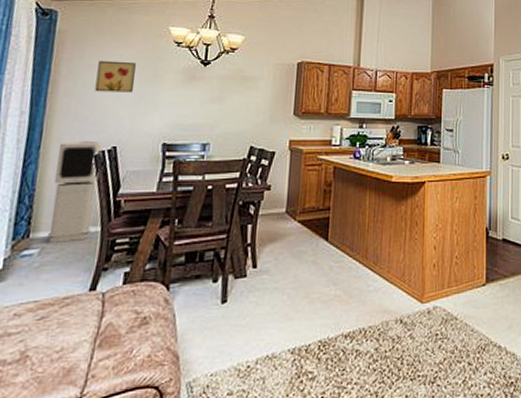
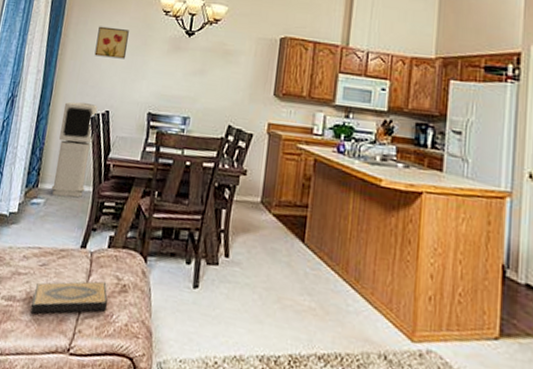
hardback book: none [27,319,127,373] -> present [30,281,108,314]

